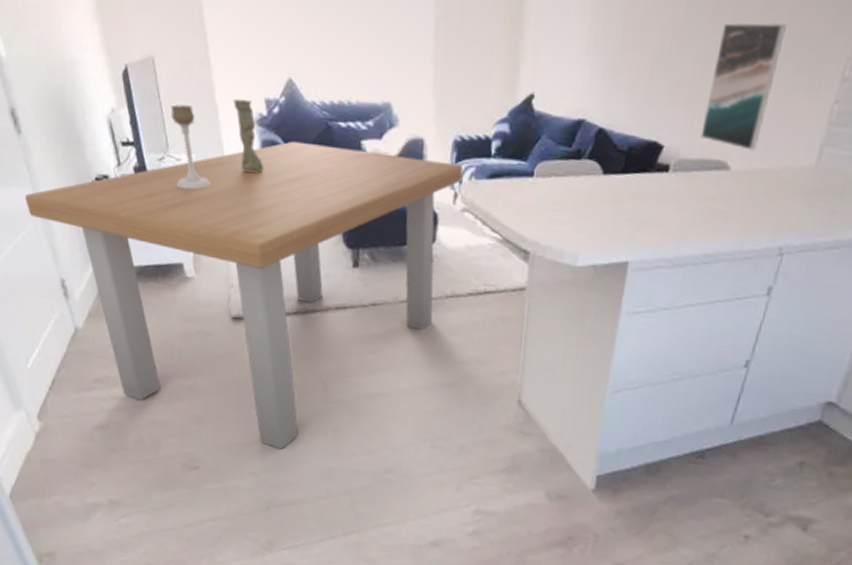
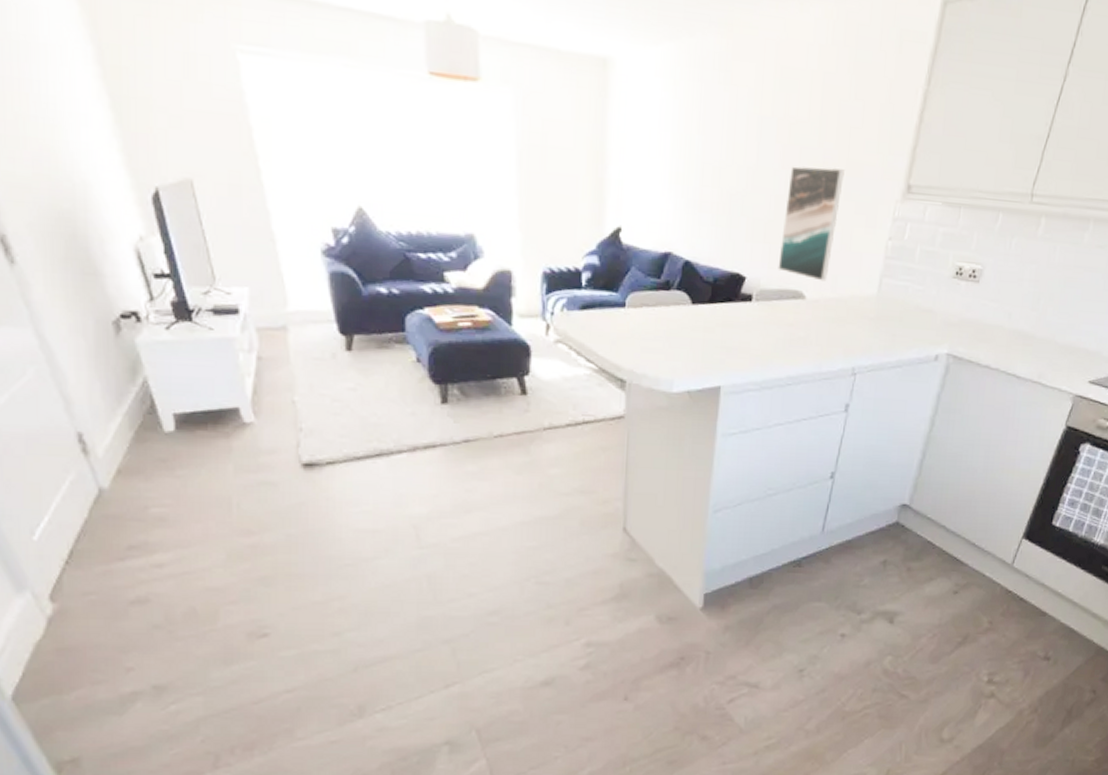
dining table: present [25,141,464,450] -> none [23,273,555,604]
candle holder: present [171,104,212,190] -> none [217,233,271,326]
vase: present [232,99,263,173] -> none [292,227,332,307]

